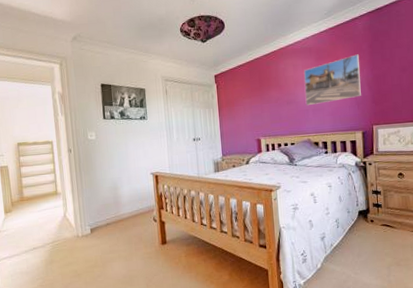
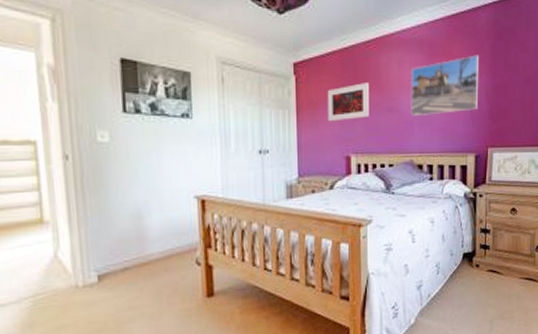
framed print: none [240,84,273,115] -> present [327,83,369,122]

